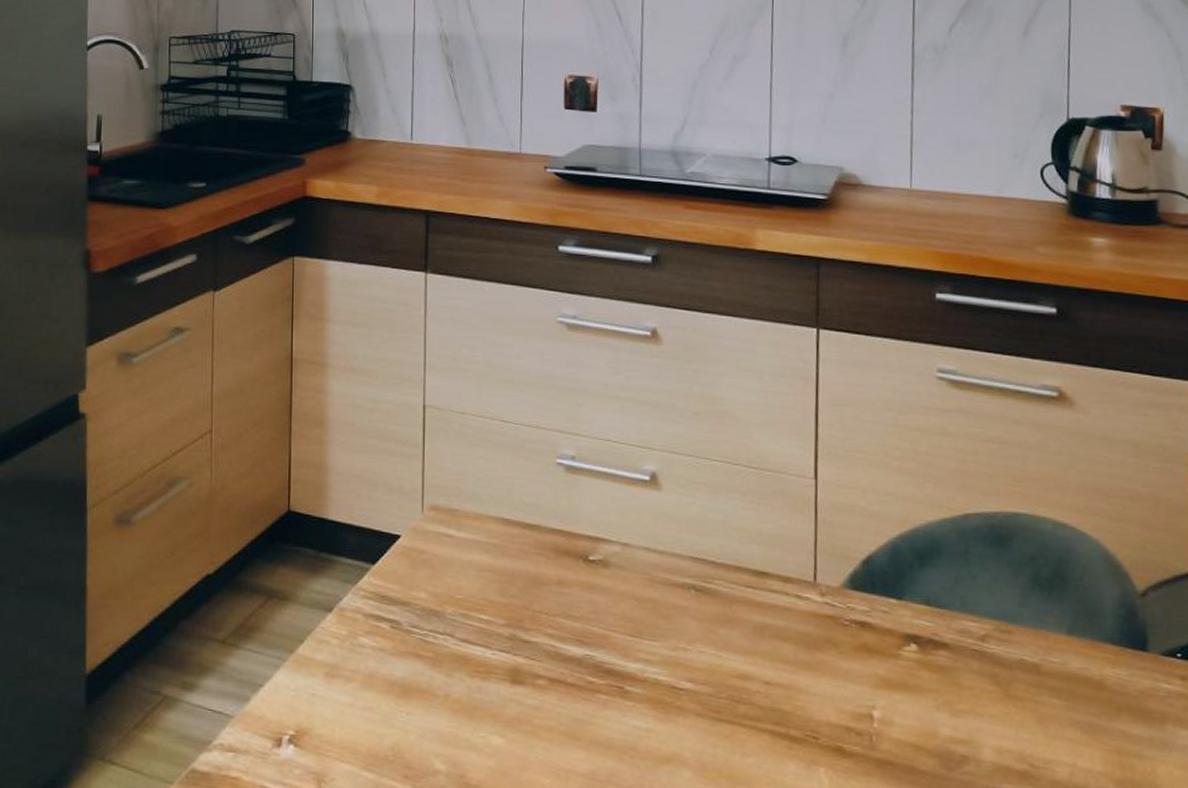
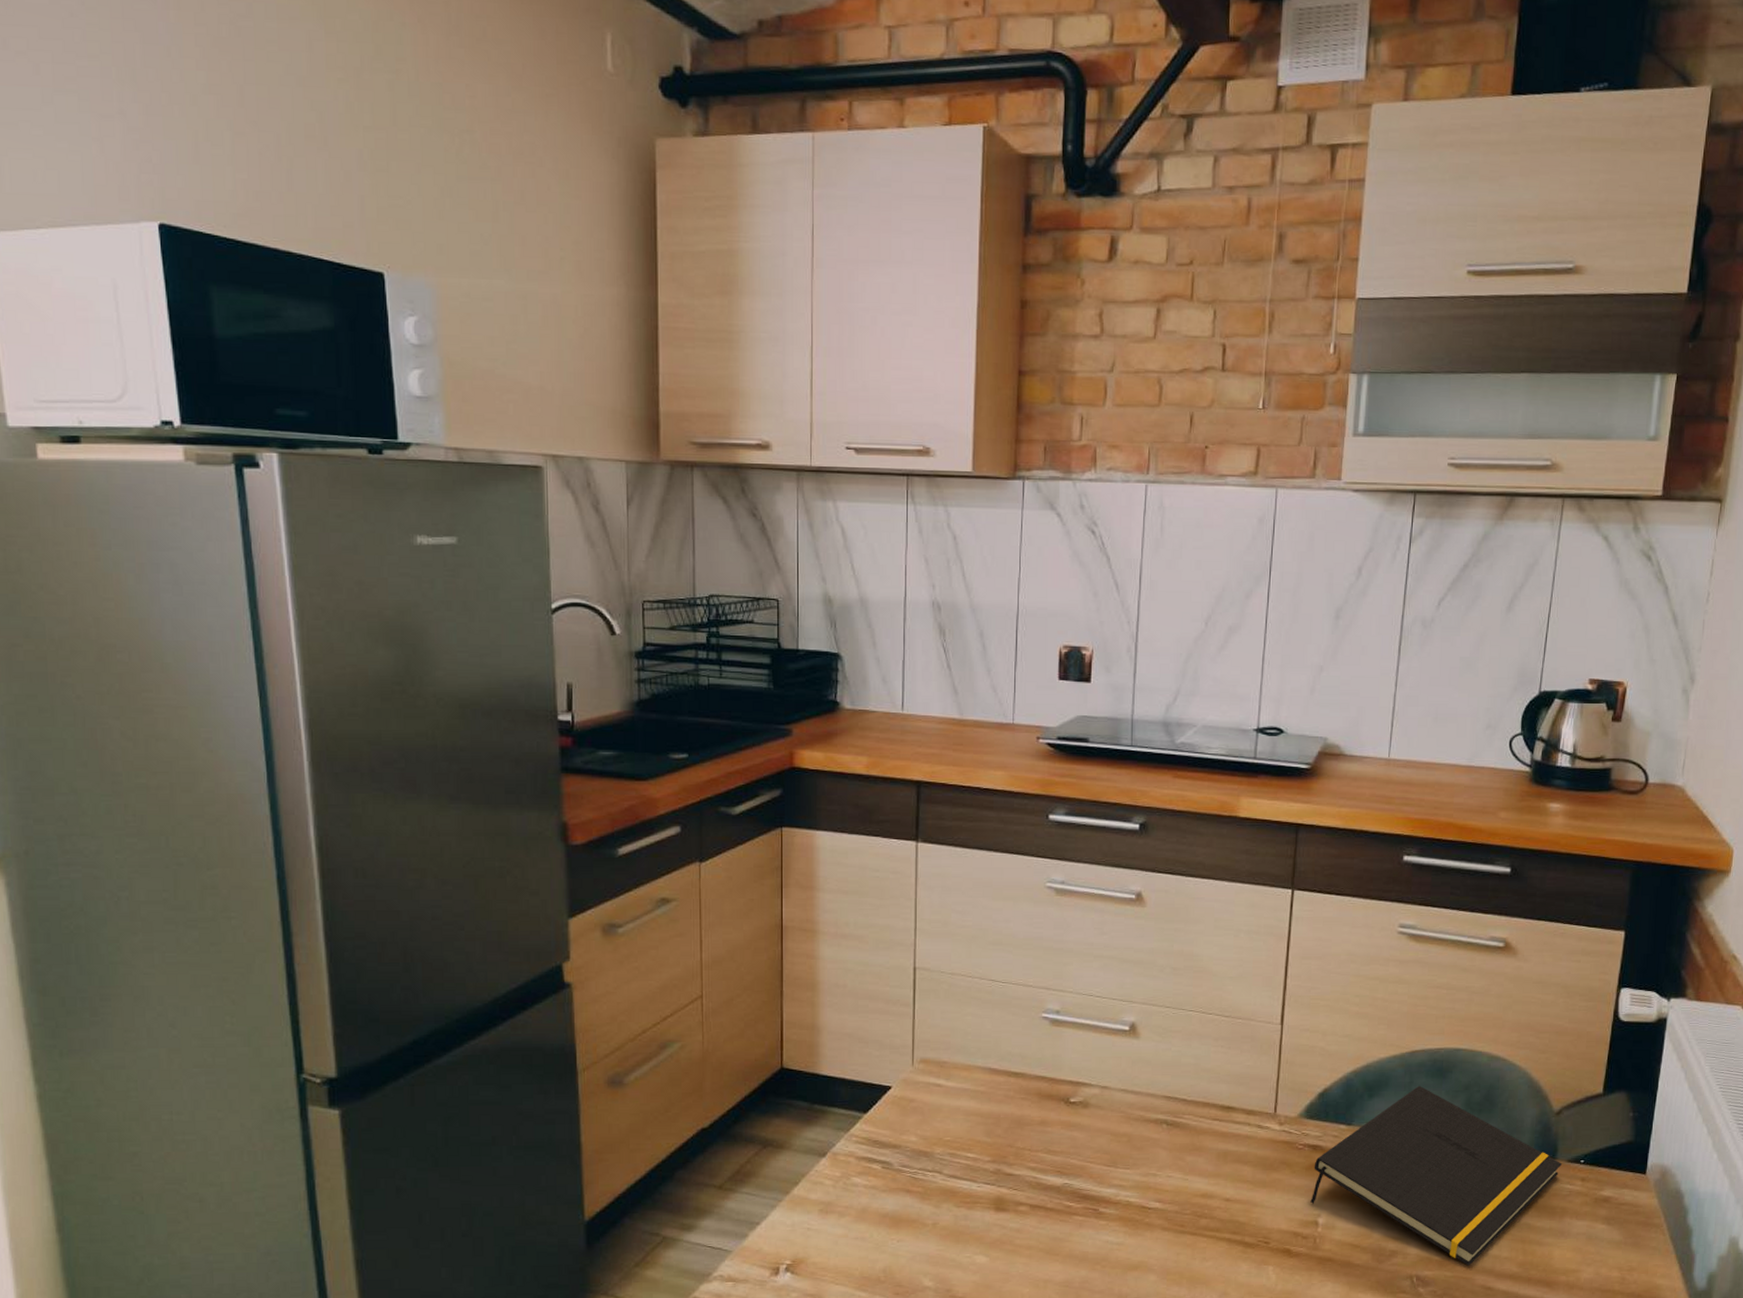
notepad: none [862,555,1156,780] -> present [1310,1085,1563,1266]

